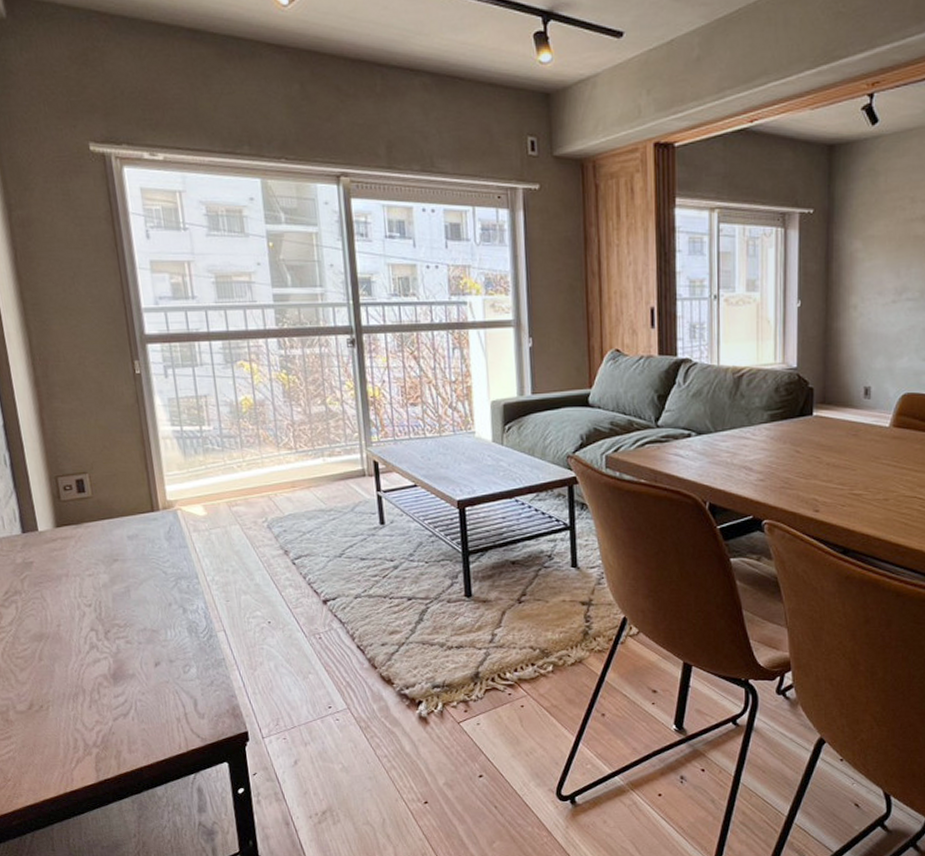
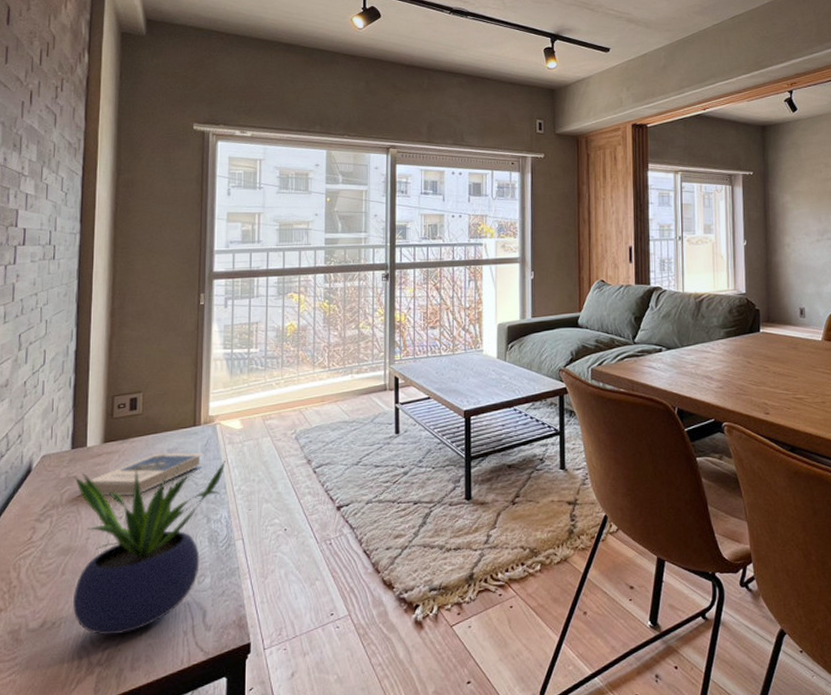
potted plant: none [32,549,194,720] -> present [73,461,226,636]
hardback book: none [42,539,170,584] -> present [84,452,204,496]

